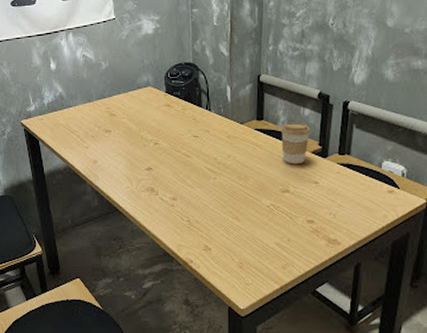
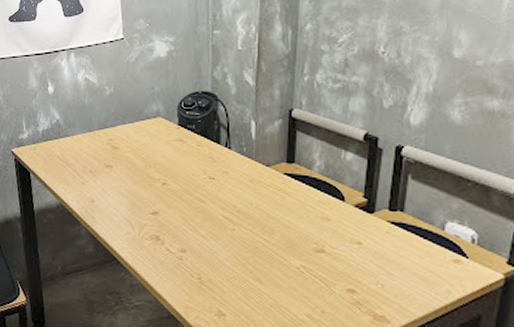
coffee cup: present [281,122,311,165] -> none [316,167,354,219]

